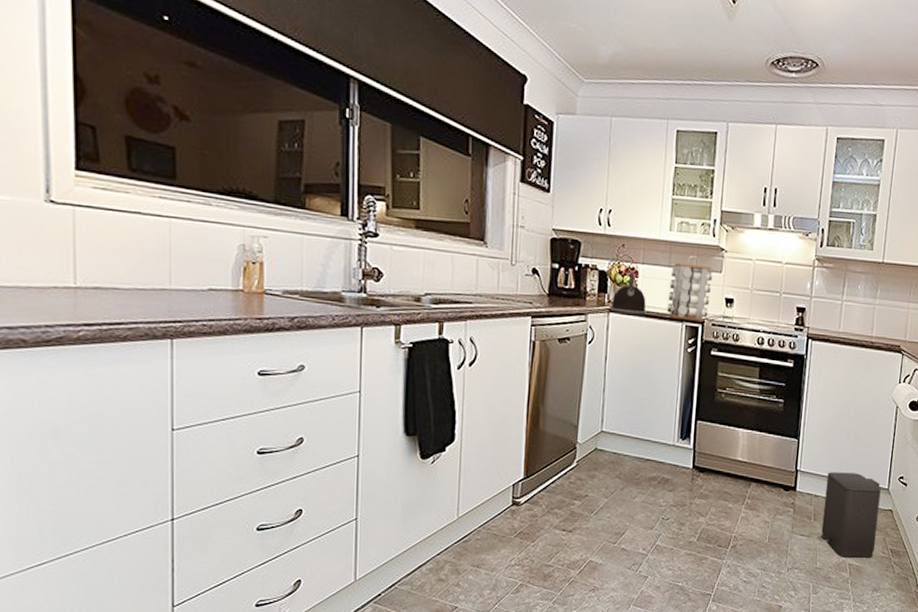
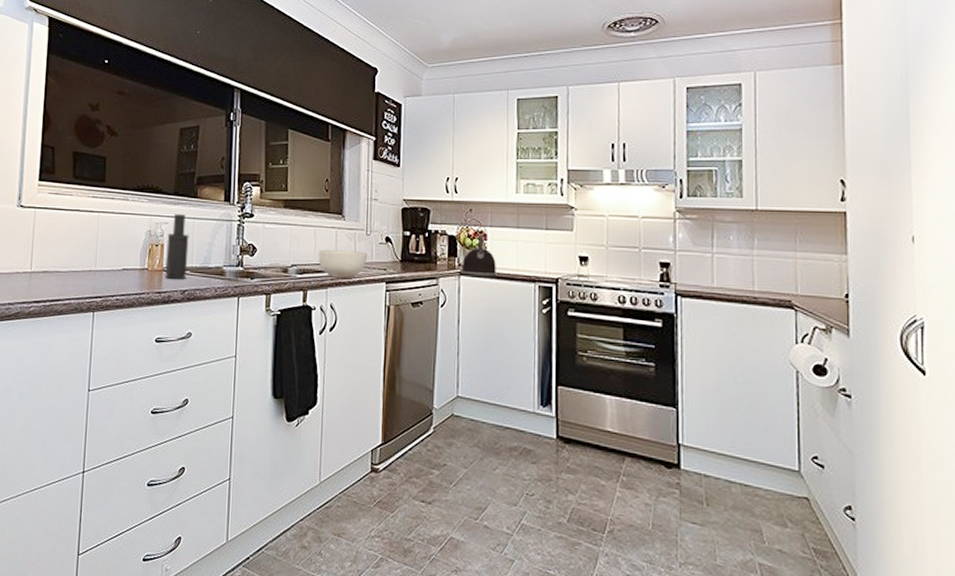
soap dispenser: none [267,226,297,304] -> present [165,213,189,279]
bowl: none [456,277,512,312] -> present [318,249,368,279]
spice rack: present [666,255,713,322] -> none [517,215,564,282]
pedal bin: present [817,472,881,558] -> none [713,448,790,558]

